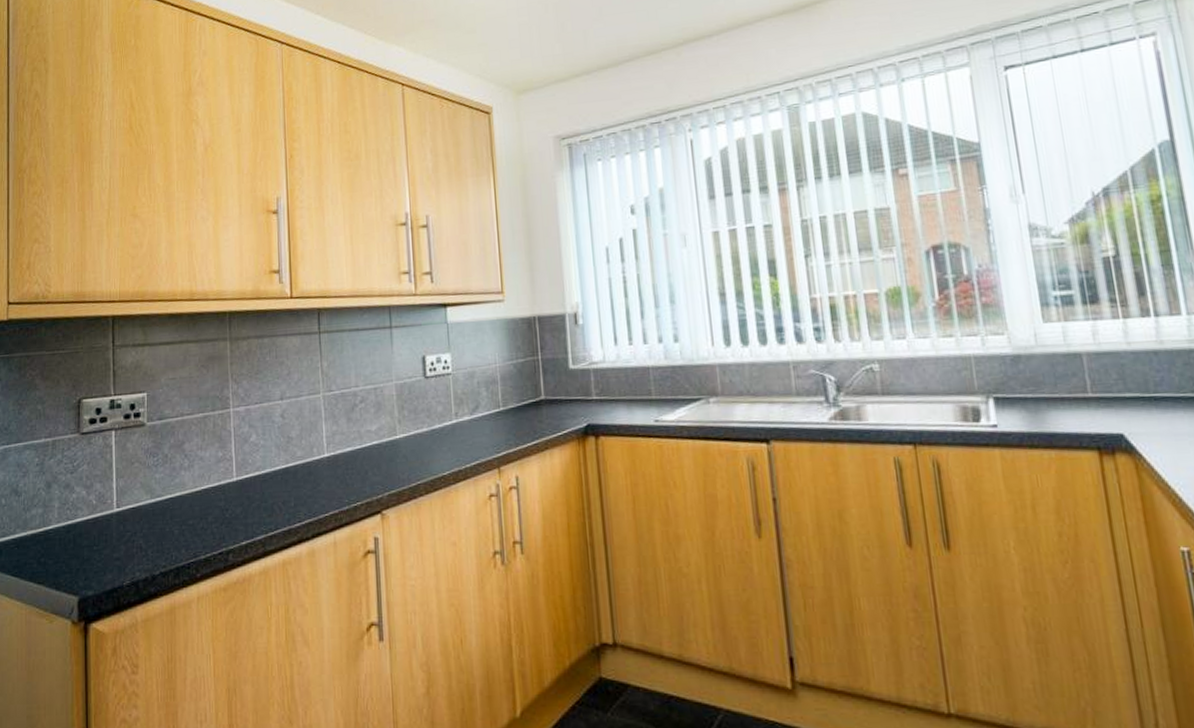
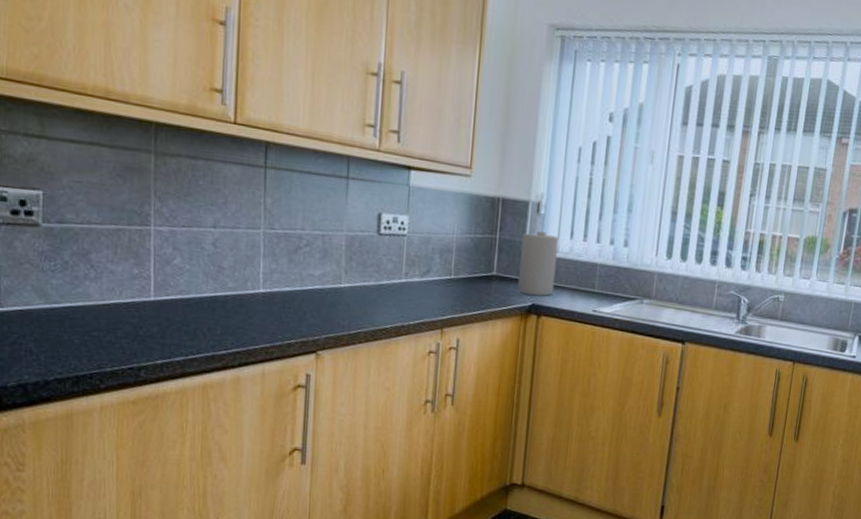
paper towel holder: none [564,343,608,415] -> present [517,231,559,296]

